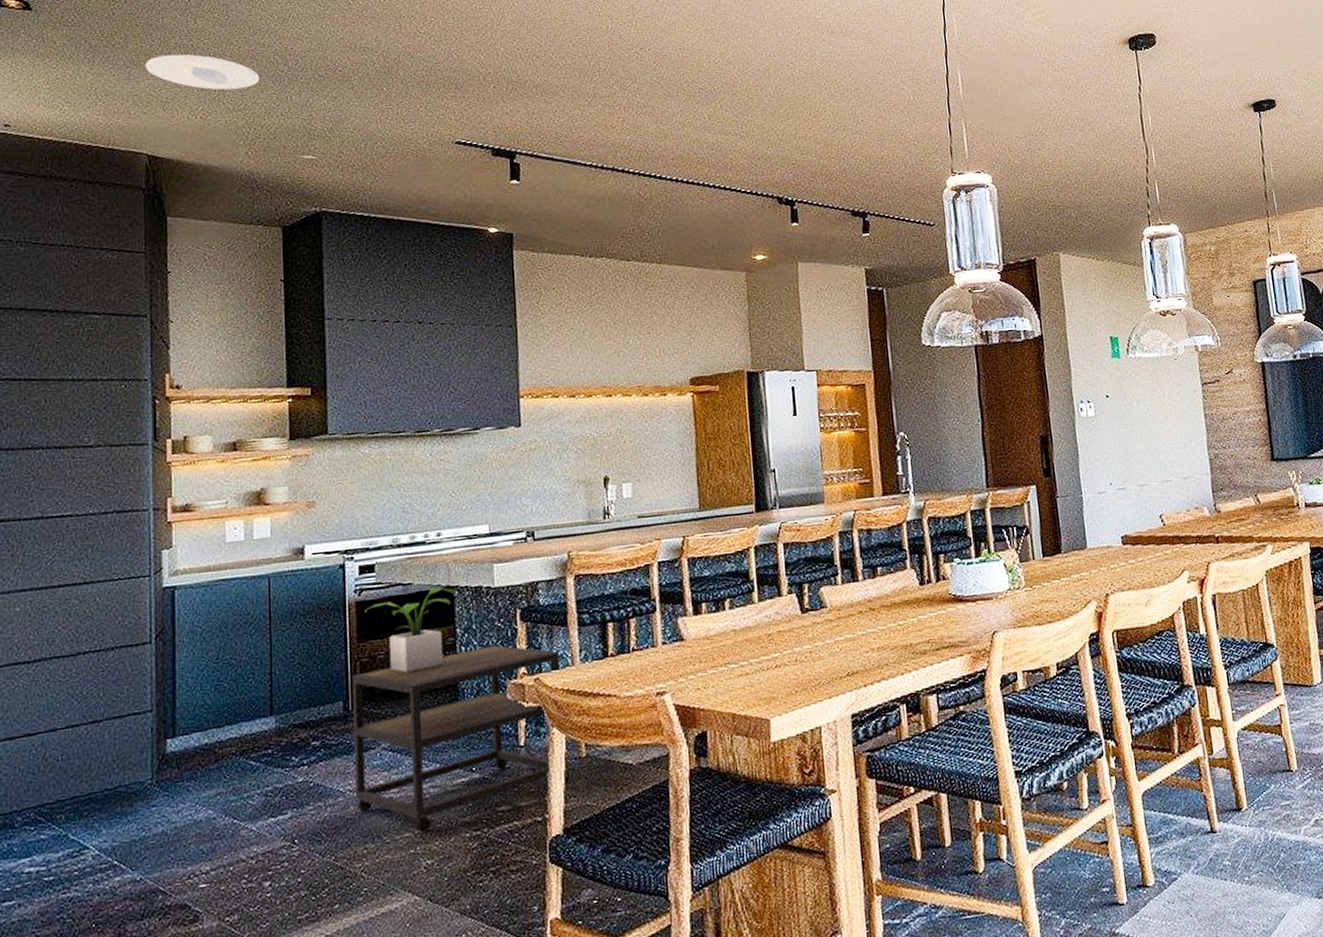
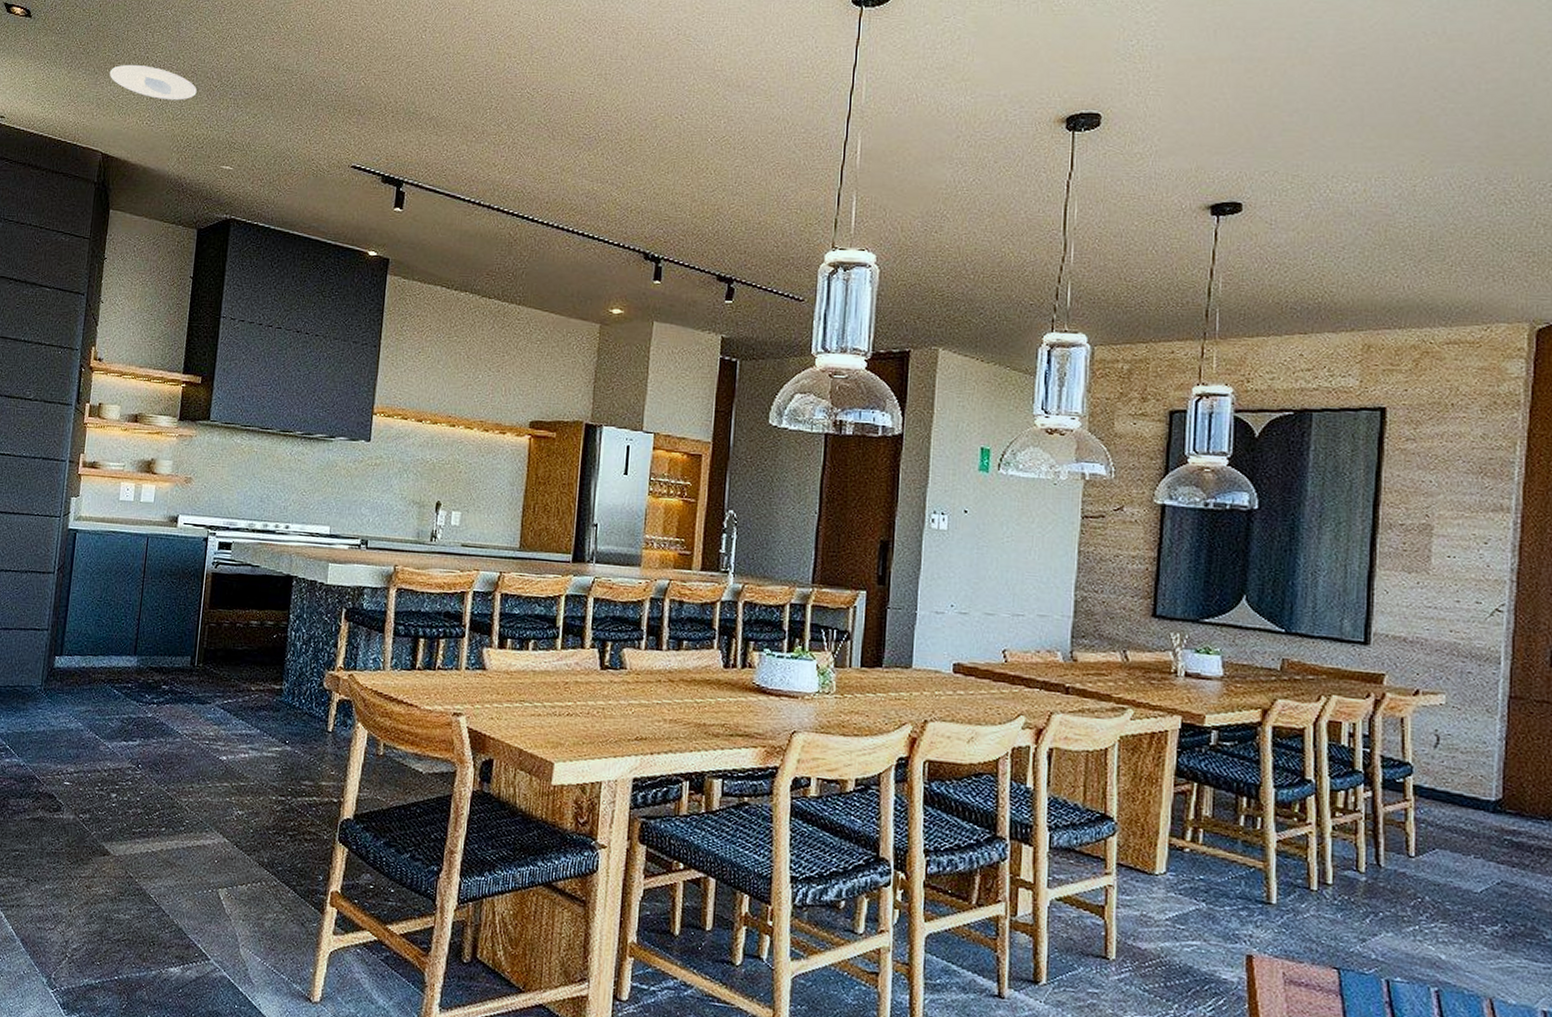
side table: present [352,645,570,832] -> none [190,635,374,786]
potted plant: present [364,587,456,673] -> none [218,574,294,645]

